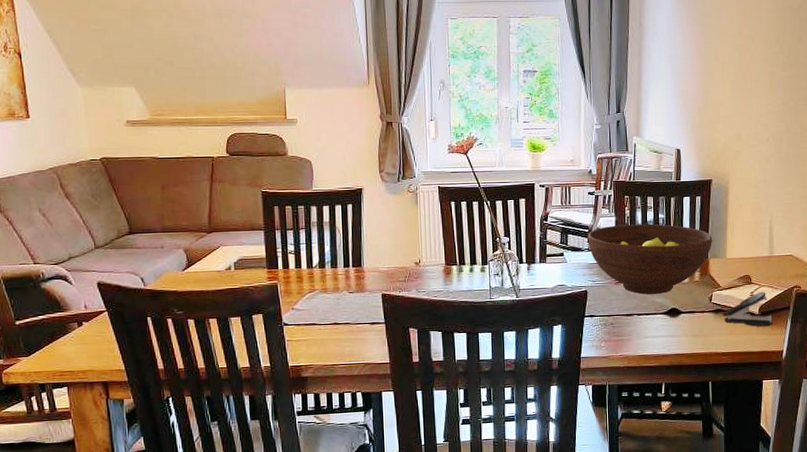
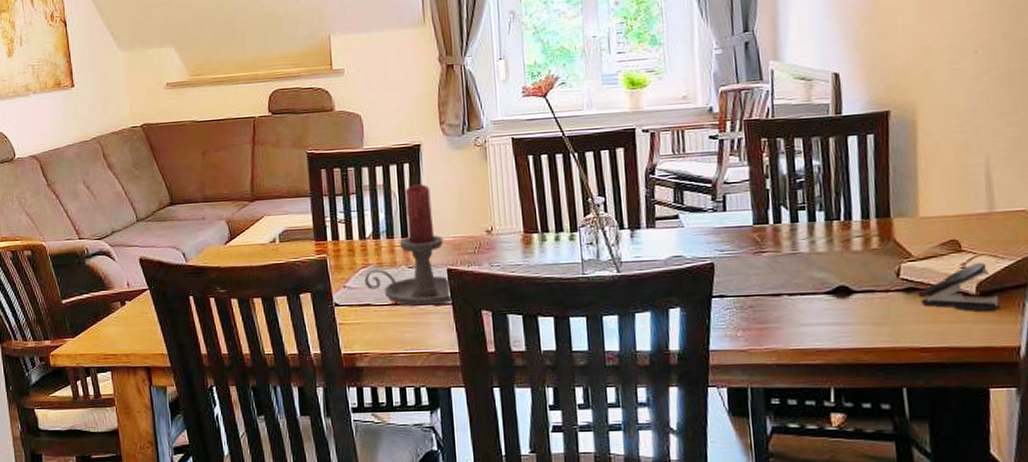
candle holder: none [310,222,385,326] -> present [364,184,452,307]
fruit bowl: present [587,224,712,295] -> none [711,173,896,268]

